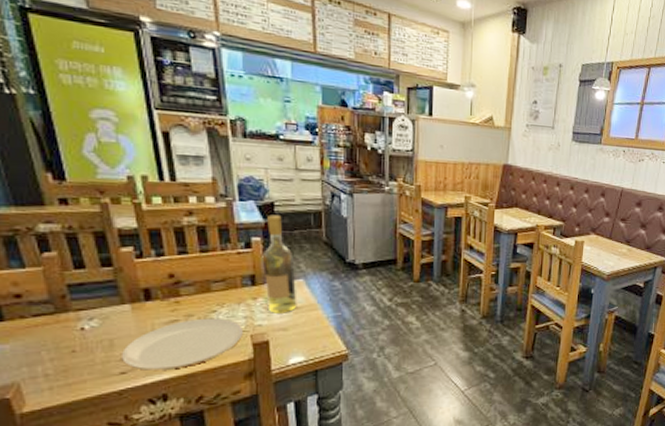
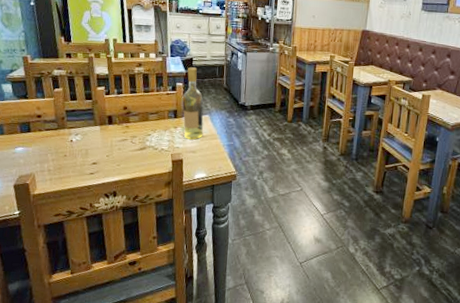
plate: present [122,318,243,371] -> none [92,139,167,175]

